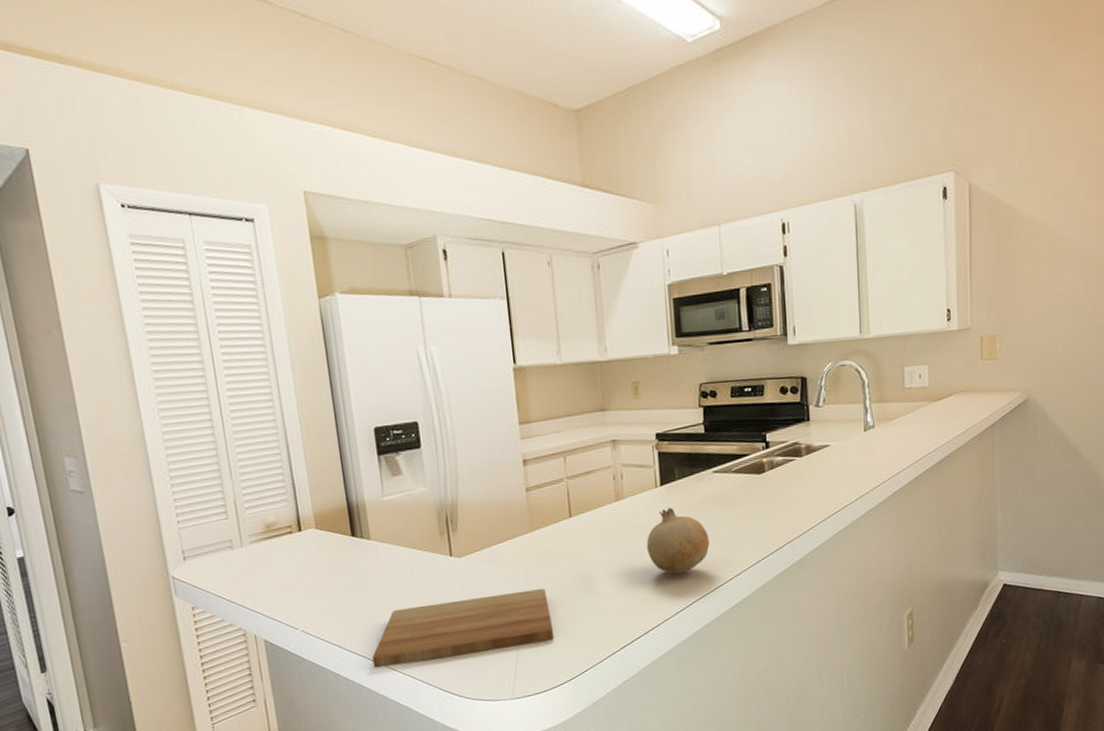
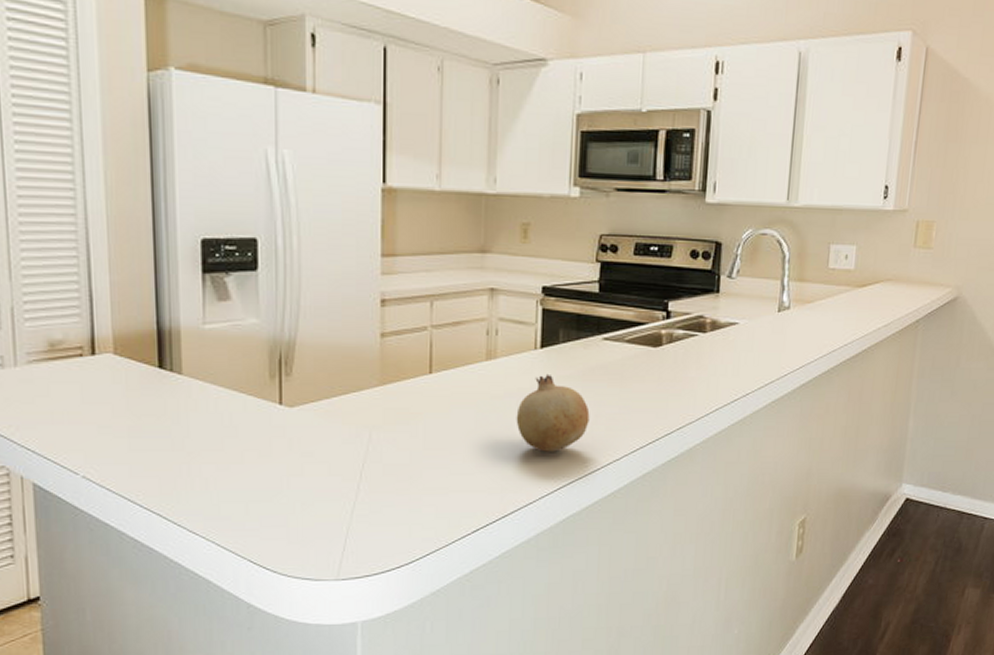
cutting board: present [372,589,554,668] -> none [169,454,396,530]

